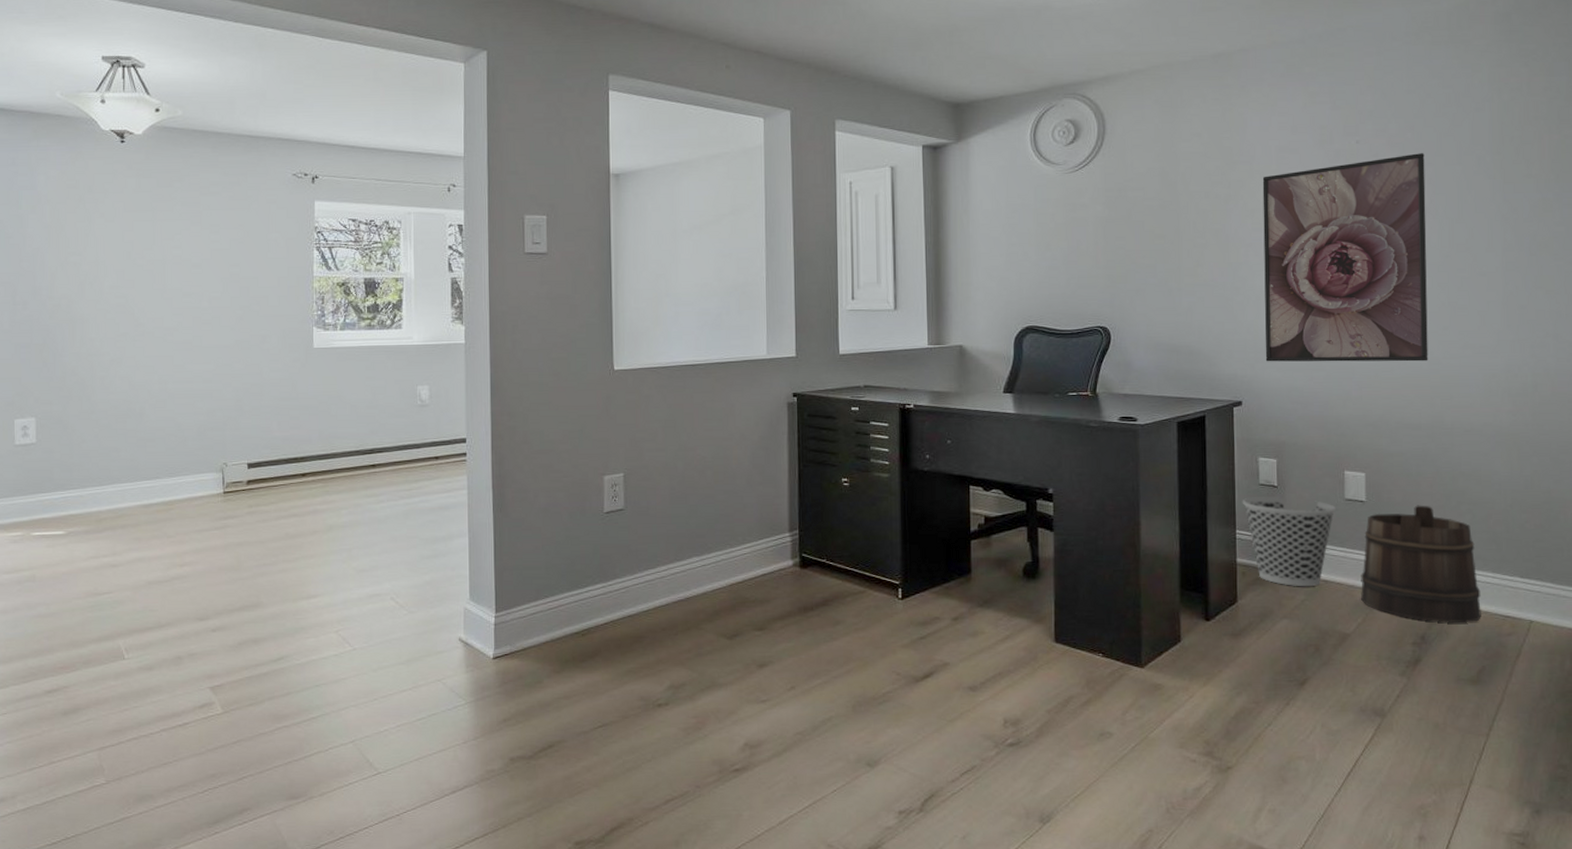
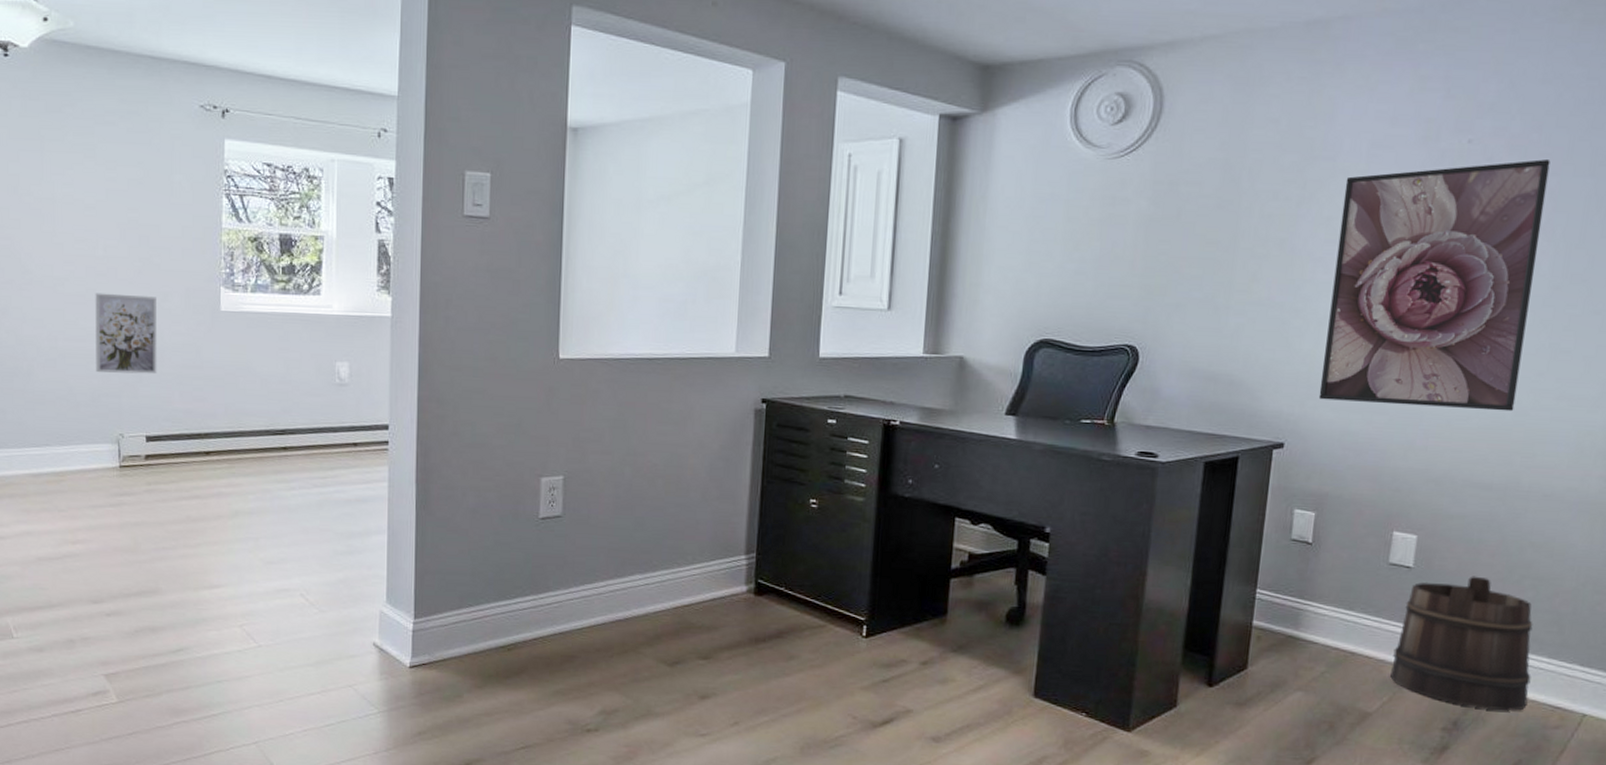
wall art: none [201,339,257,410] -> present [95,293,157,375]
wastebasket: present [1242,496,1336,587] -> none [1268,553,1377,658]

